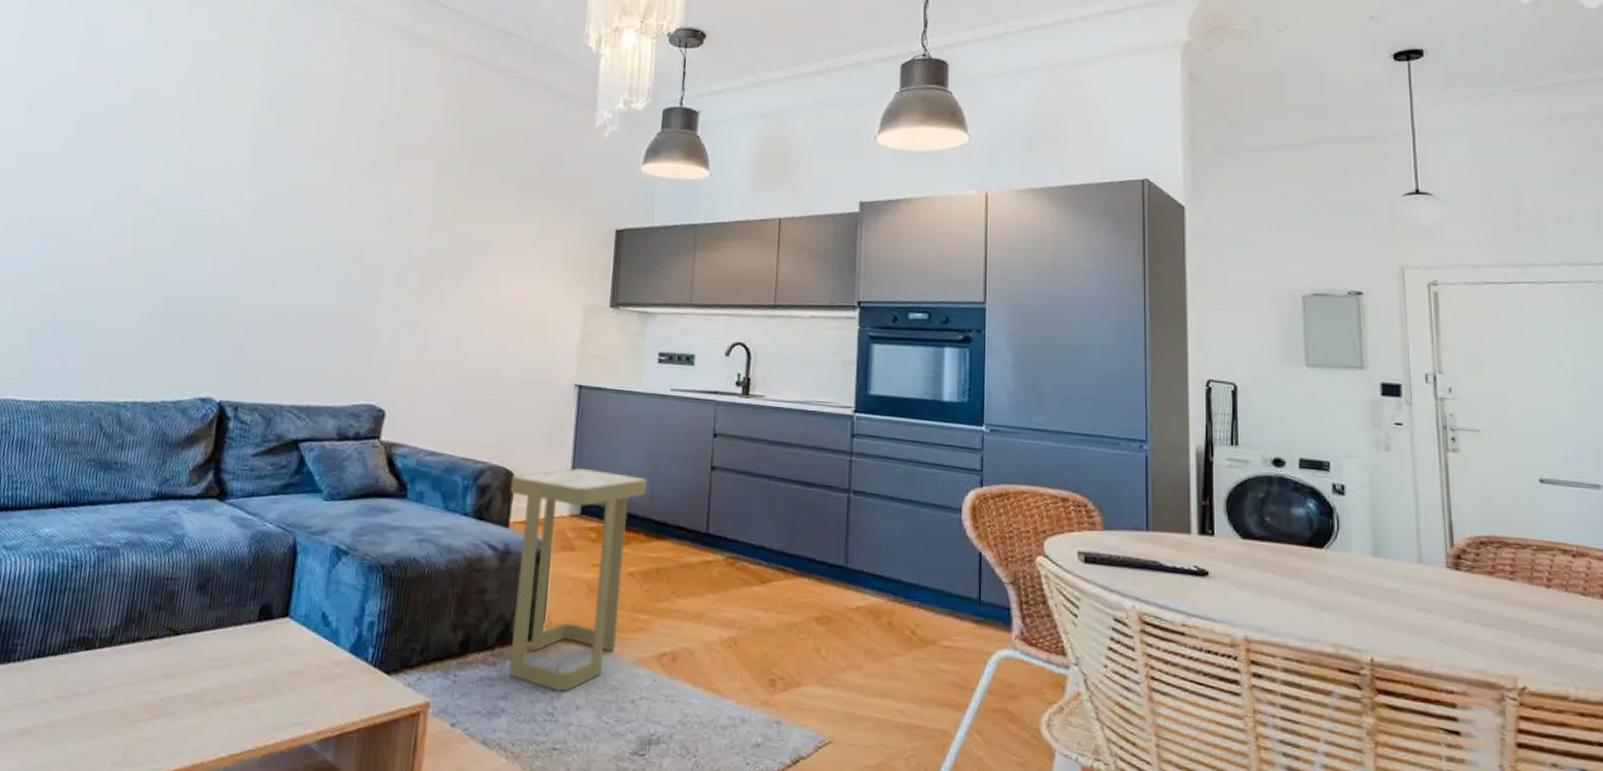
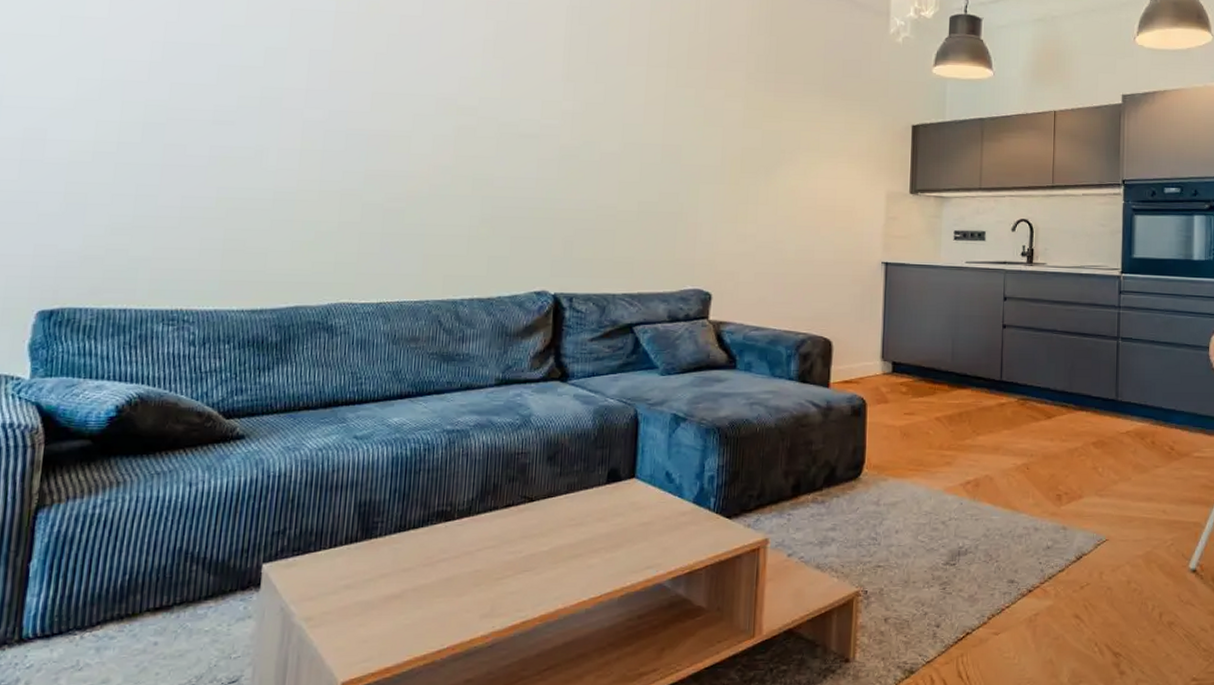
side table: present [509,468,647,693] -> none [829,334,948,521]

